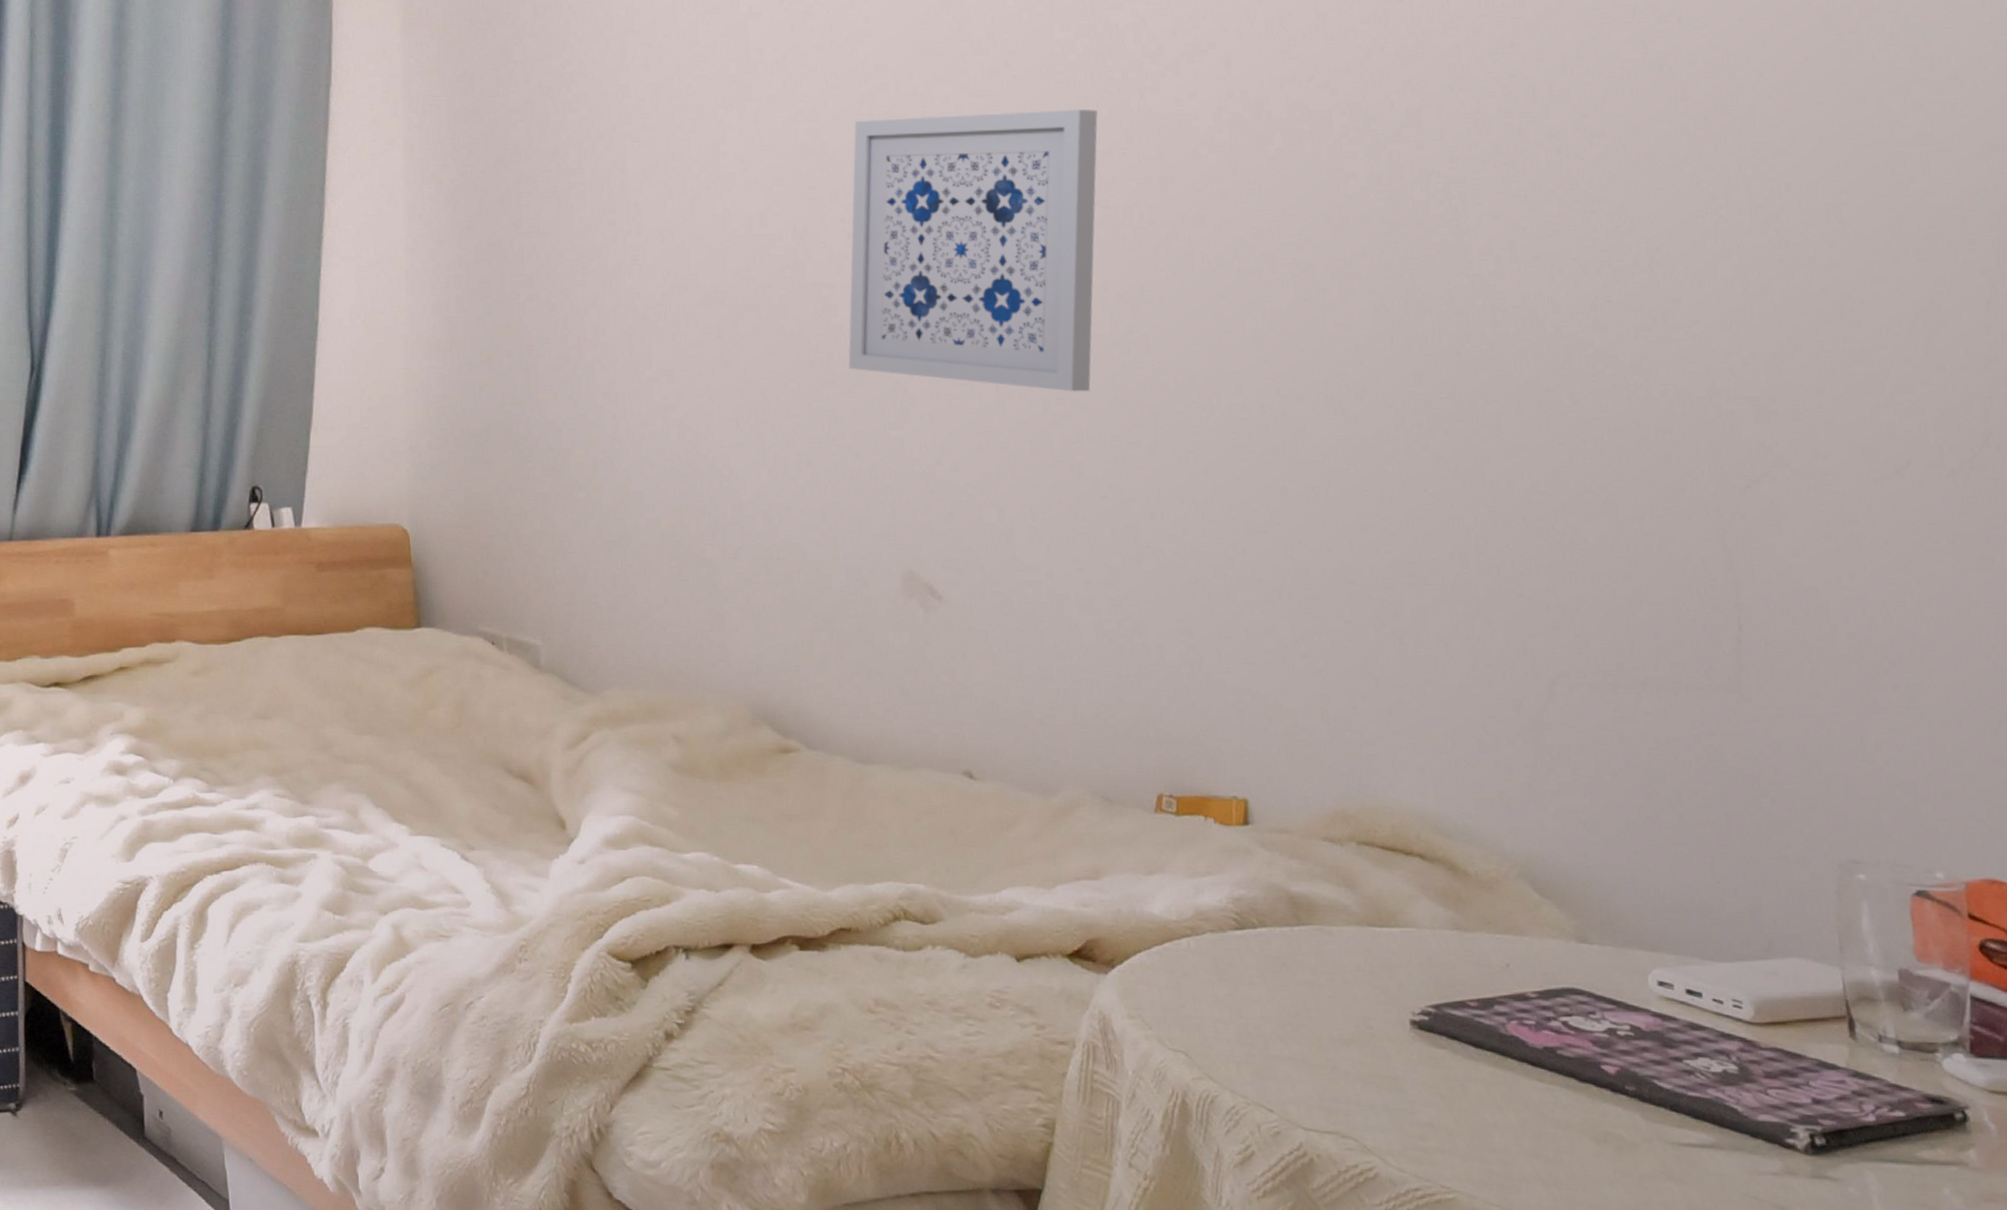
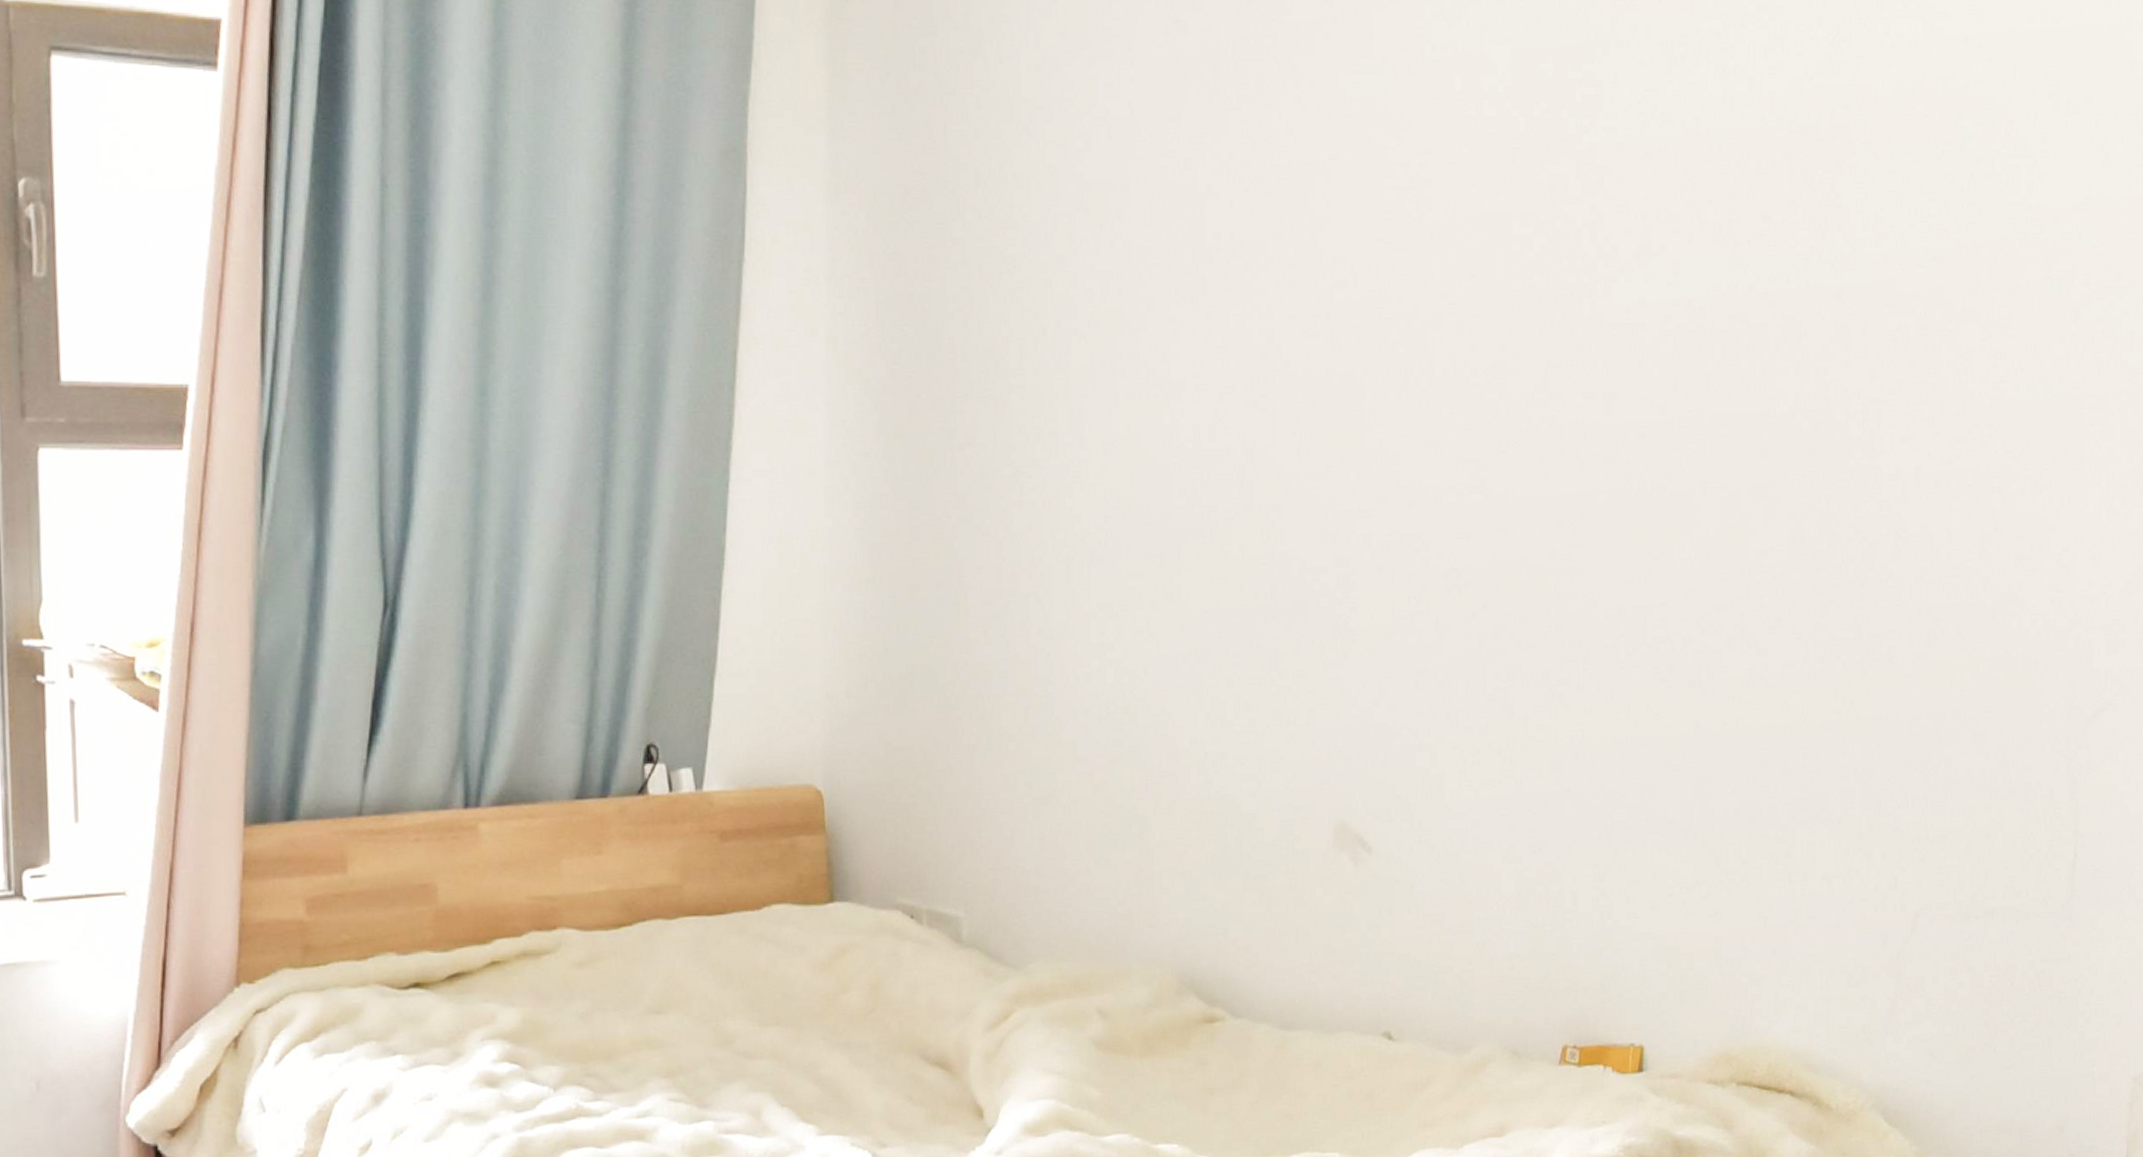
wall art: present [848,109,1098,392] -> none [1292,315,1550,626]

